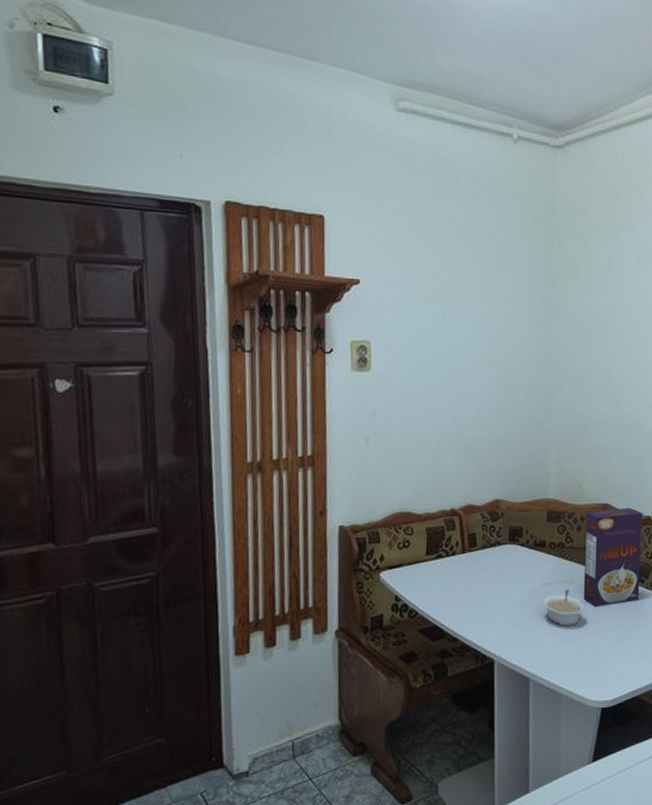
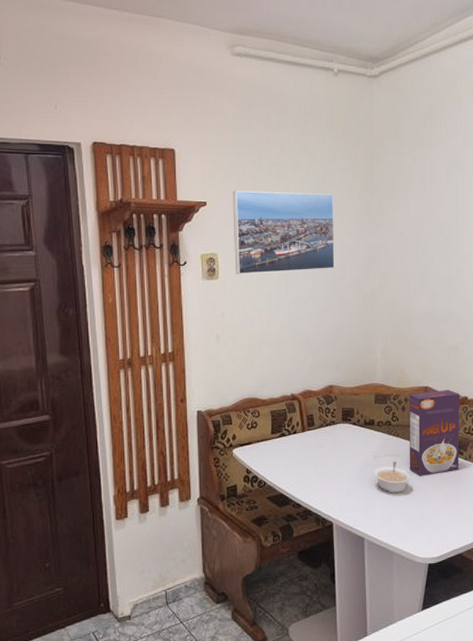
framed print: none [390,268,509,367] -> present [232,190,335,275]

